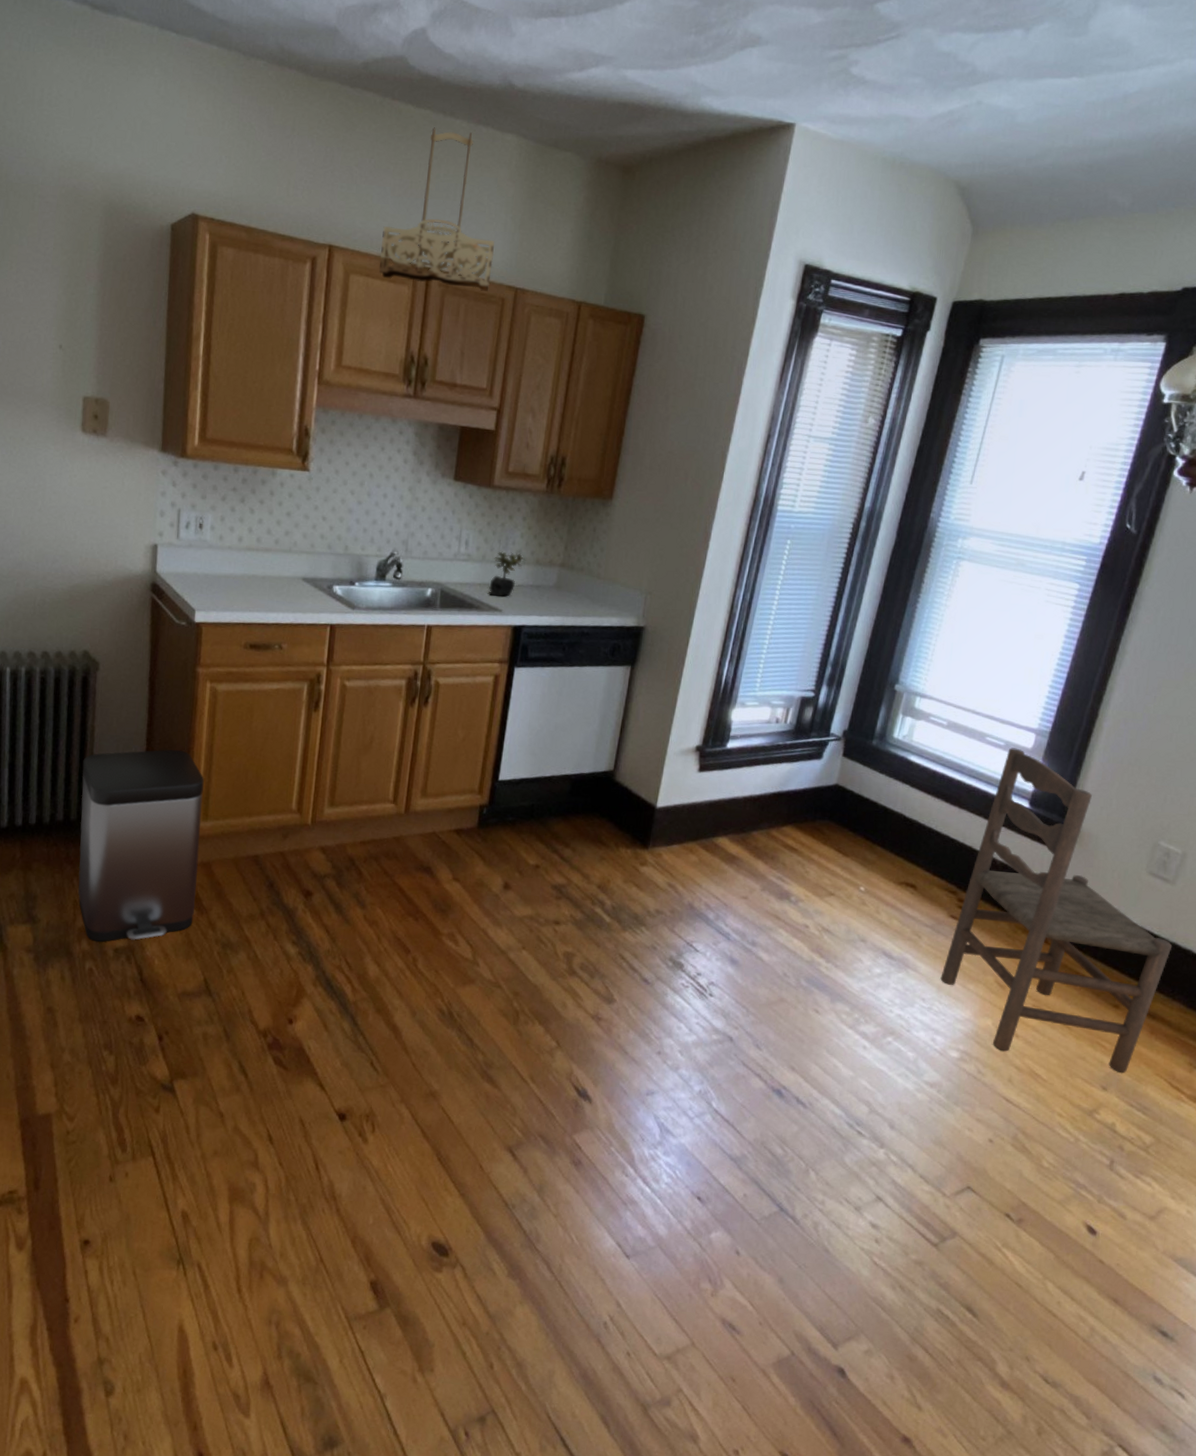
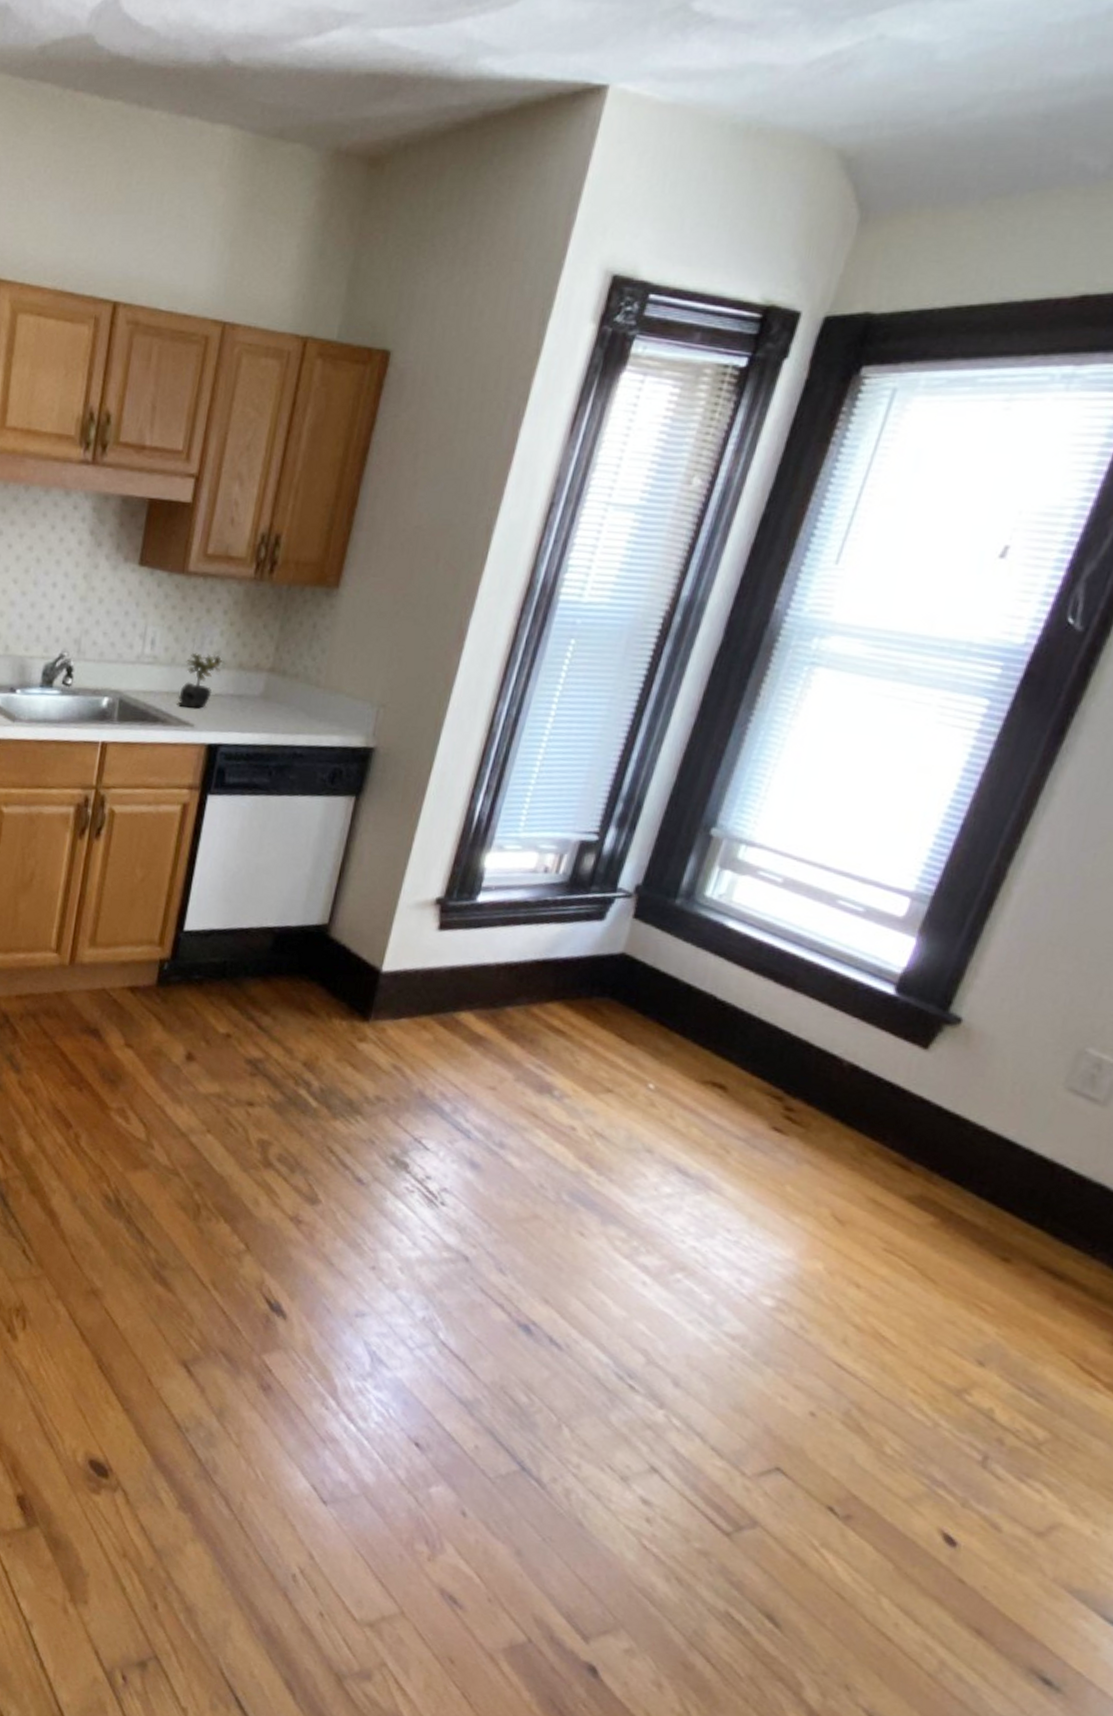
decorative basket: present [378,127,495,292] -> none [52,123,198,328]
dining chair: present [940,747,1173,1073] -> none [754,915,1097,1346]

